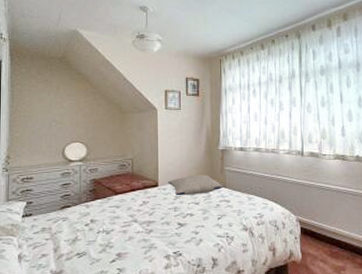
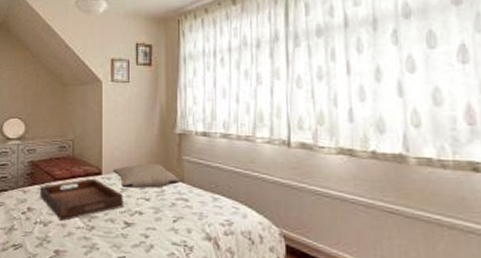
serving tray: none [102,190,177,228] -> present [40,178,123,221]

